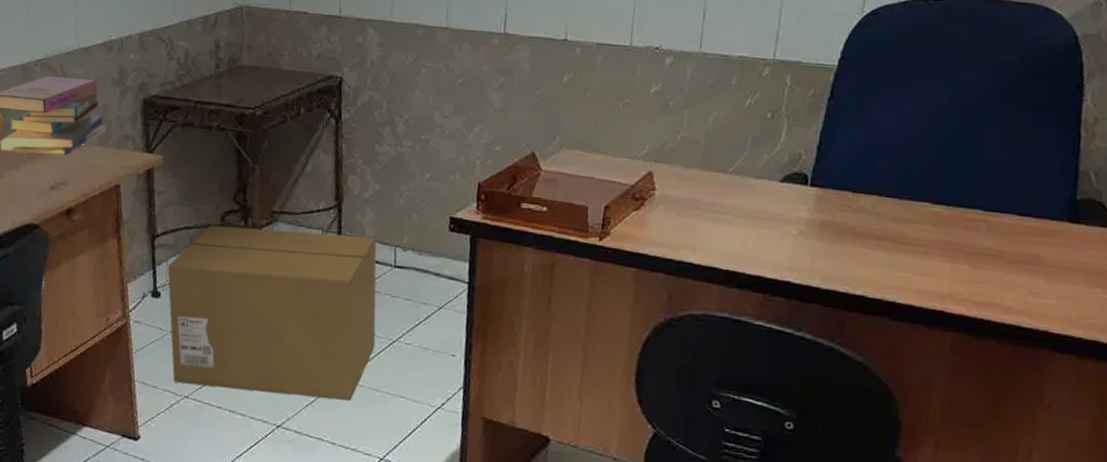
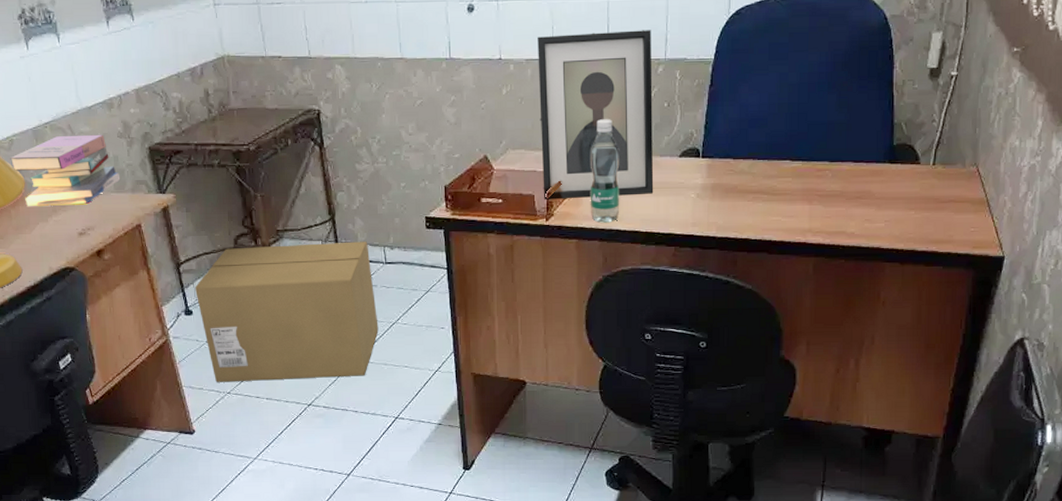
picture frame: none [600,18,759,224] -> present [538,30,654,200]
bottle: none [657,124,703,254] -> present [589,119,620,224]

